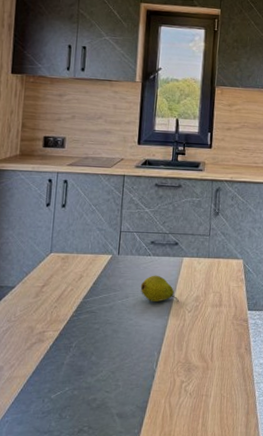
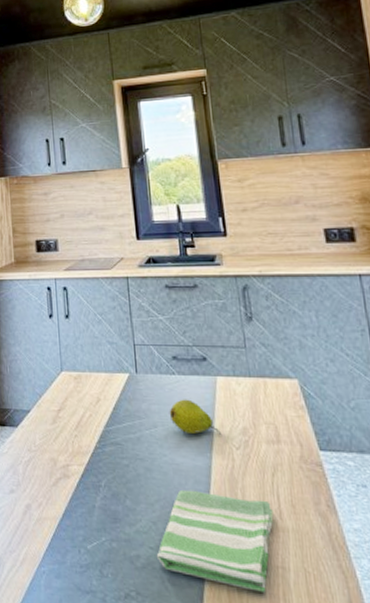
dish towel: none [110,345,207,414] -> present [156,489,274,592]

